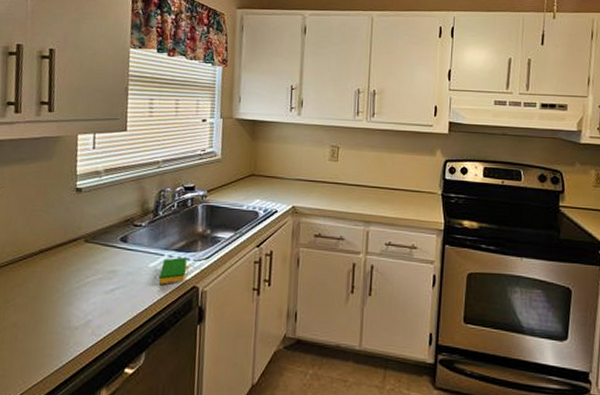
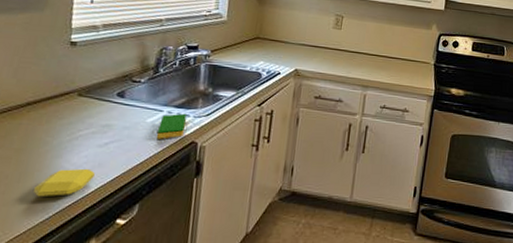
soap bar: none [47,315,103,344] -> present [33,168,95,196]

